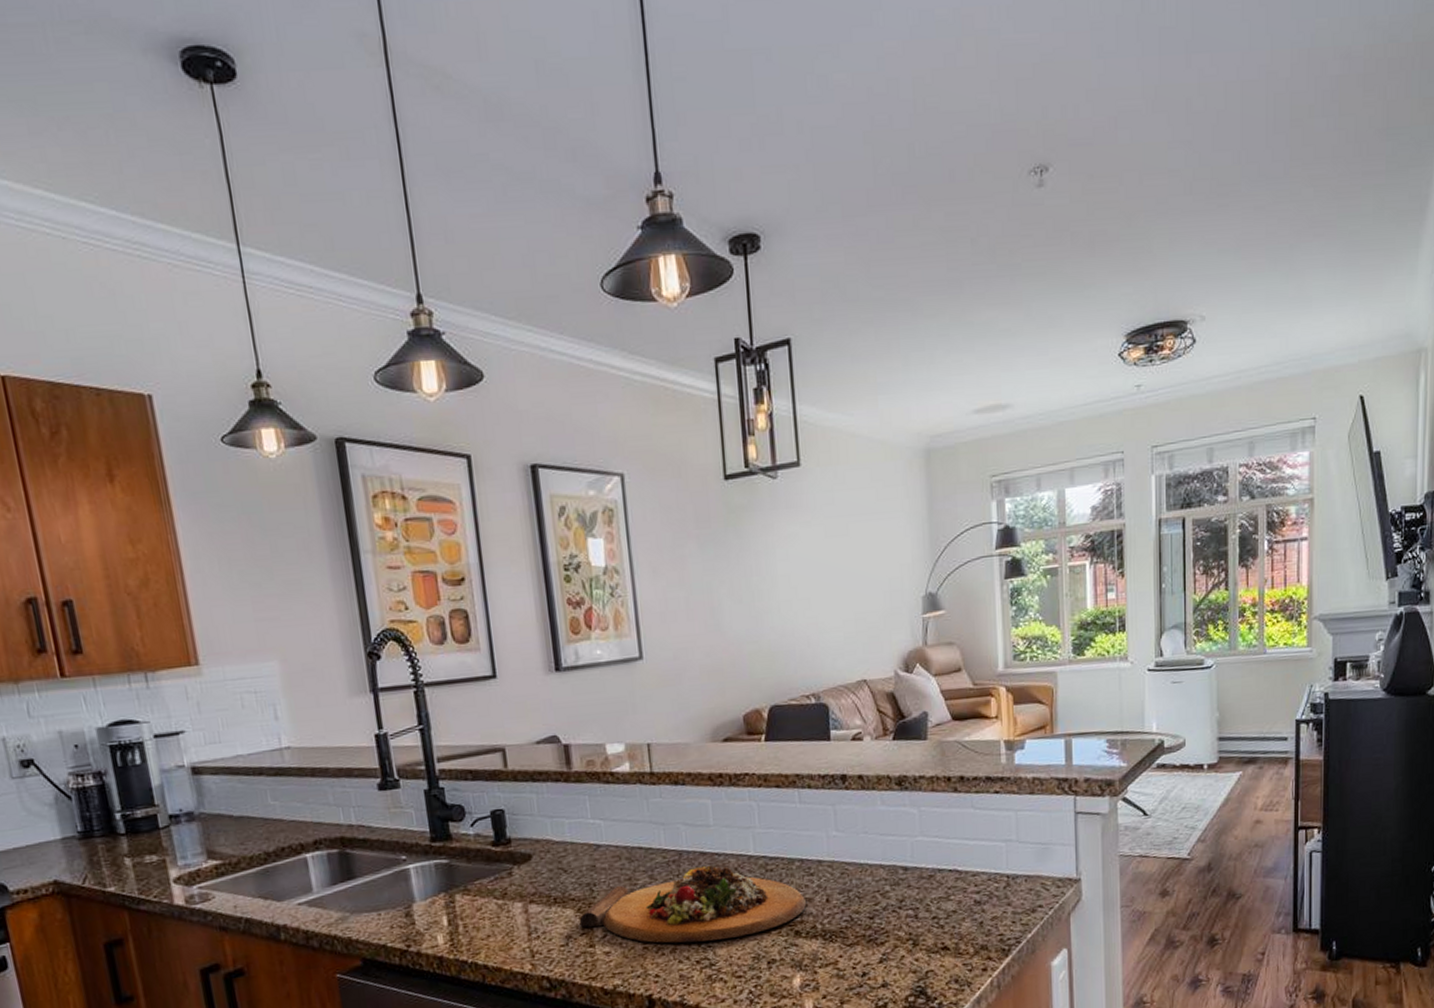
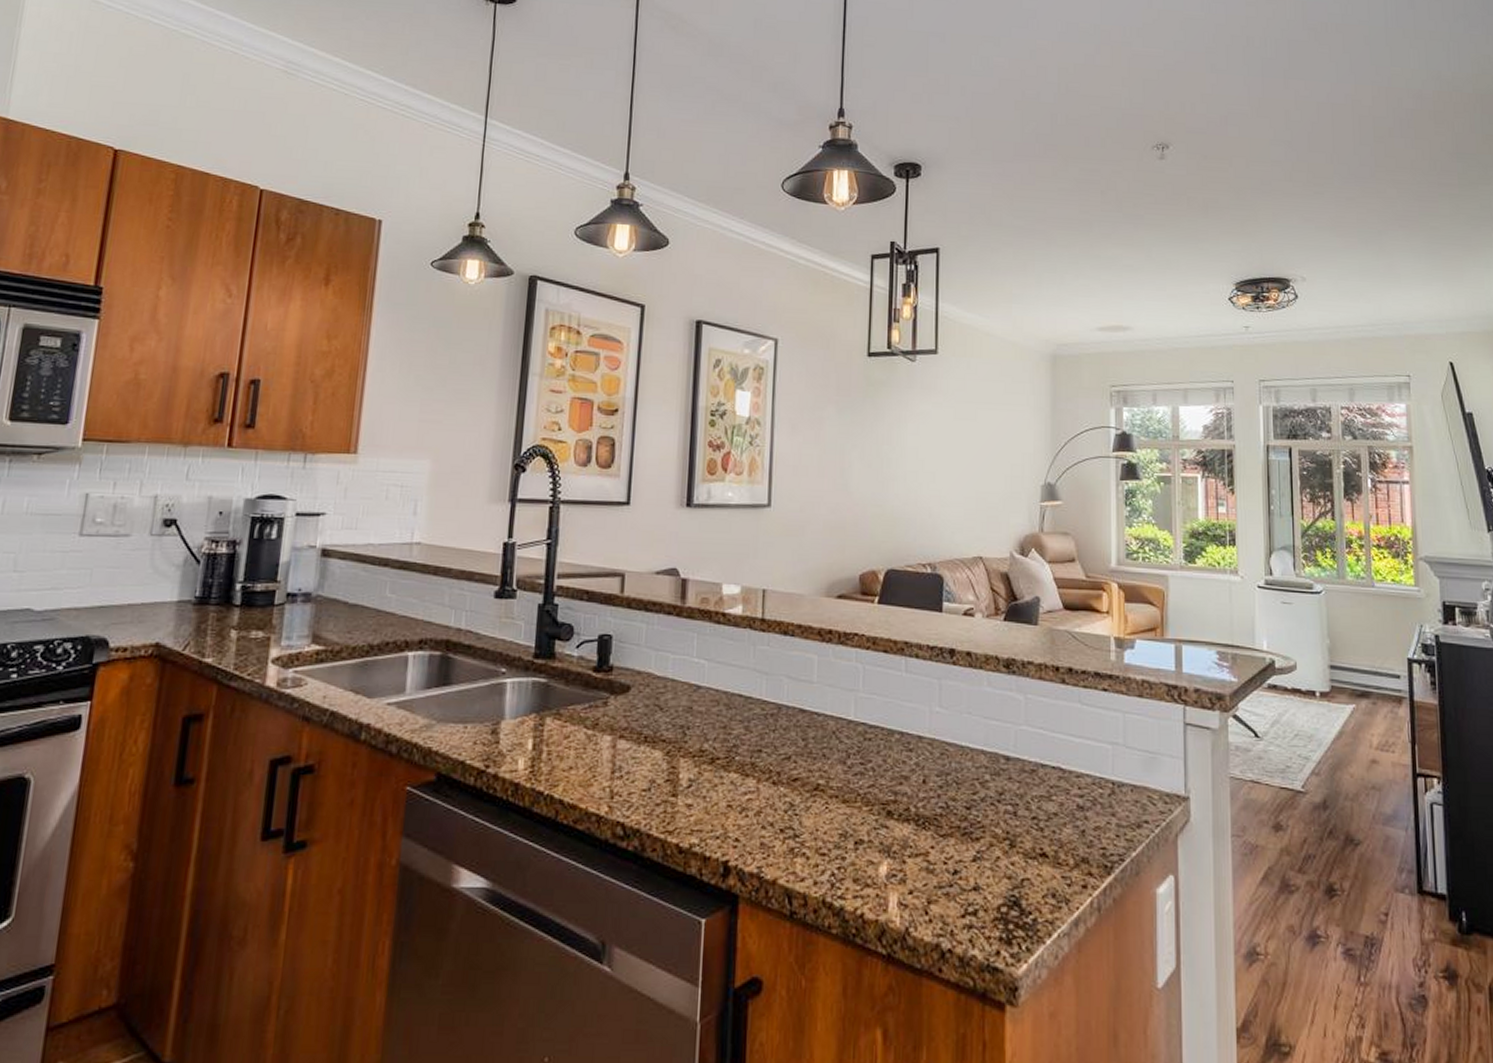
cutting board: present [578,866,806,943] -> none [664,725,901,809]

